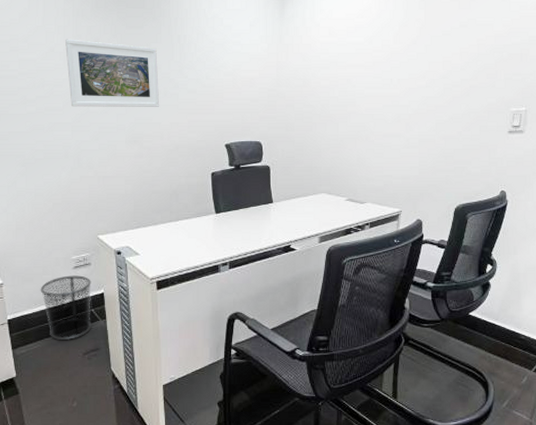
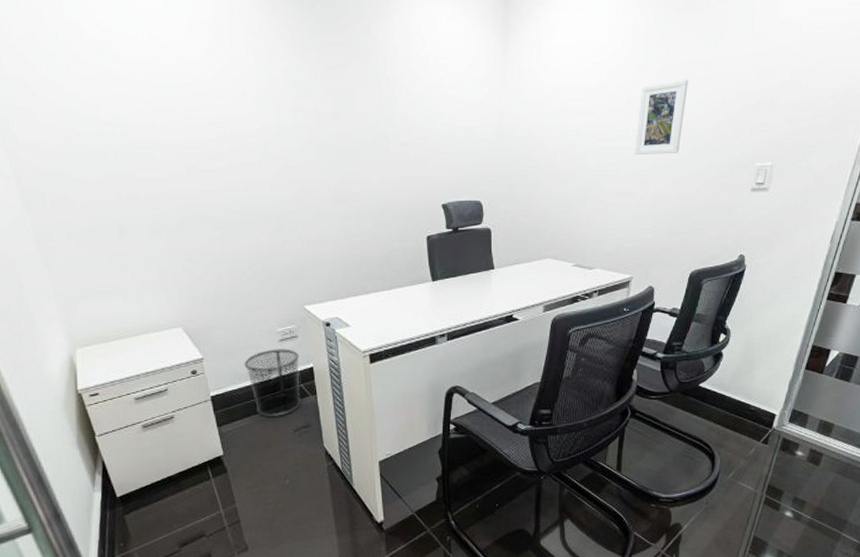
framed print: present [65,39,160,107] -> none [258,81,368,162]
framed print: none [400,36,446,102] -> present [635,79,688,156]

